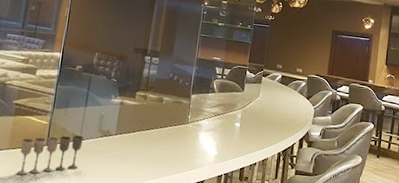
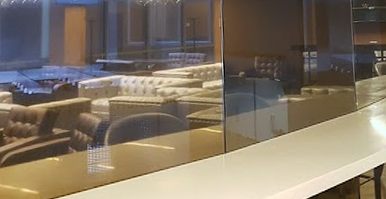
wine glass: present [16,135,83,175] -> none [200,138,259,185]

